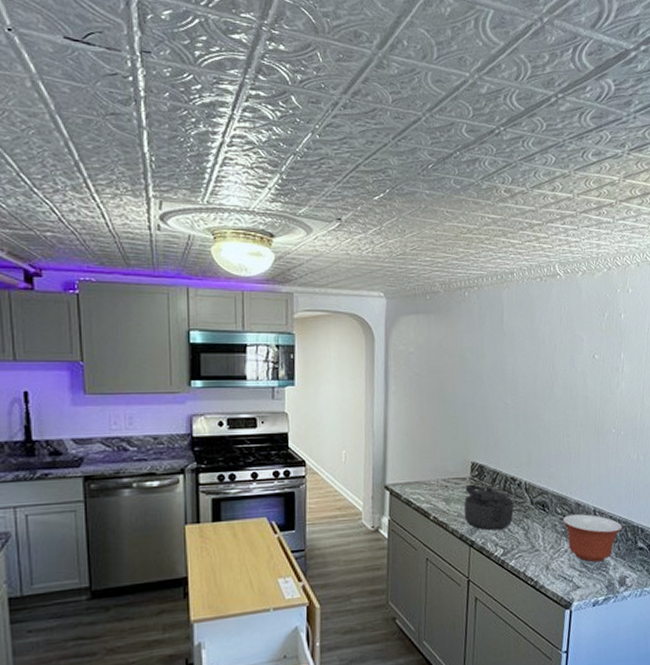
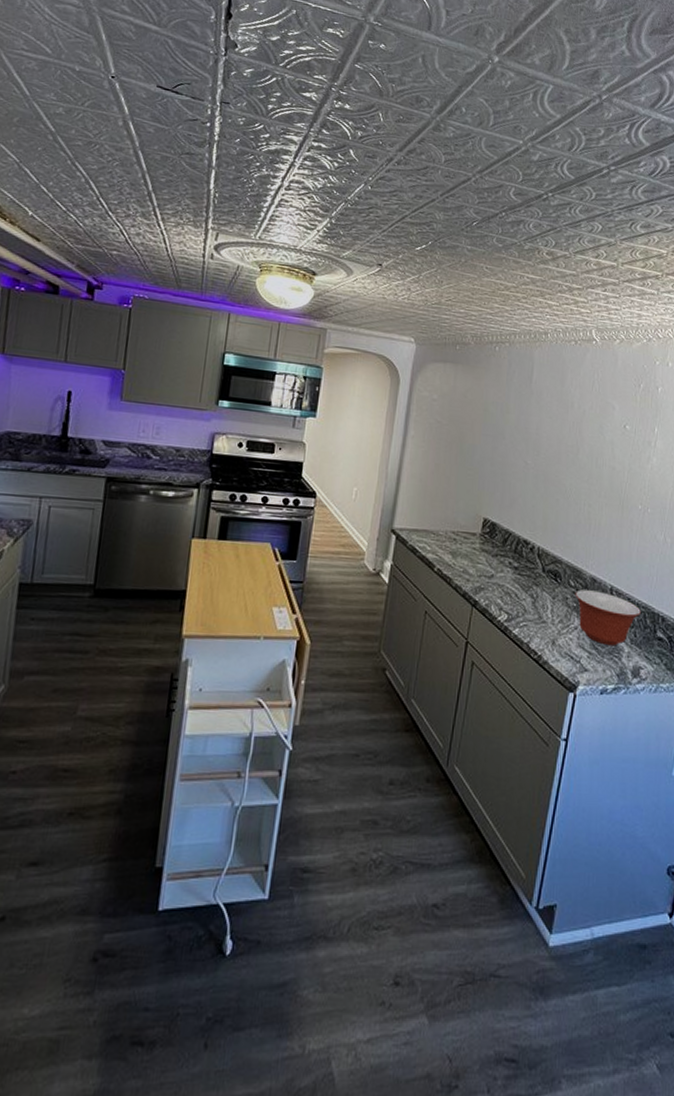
kettle: present [463,484,514,531] -> none [469,540,524,594]

